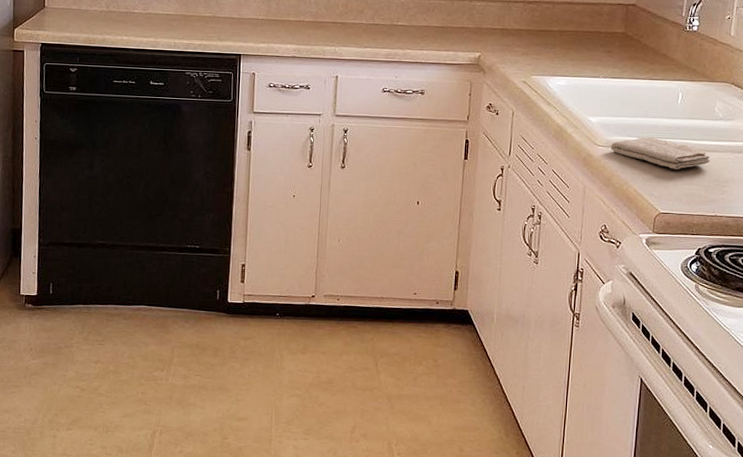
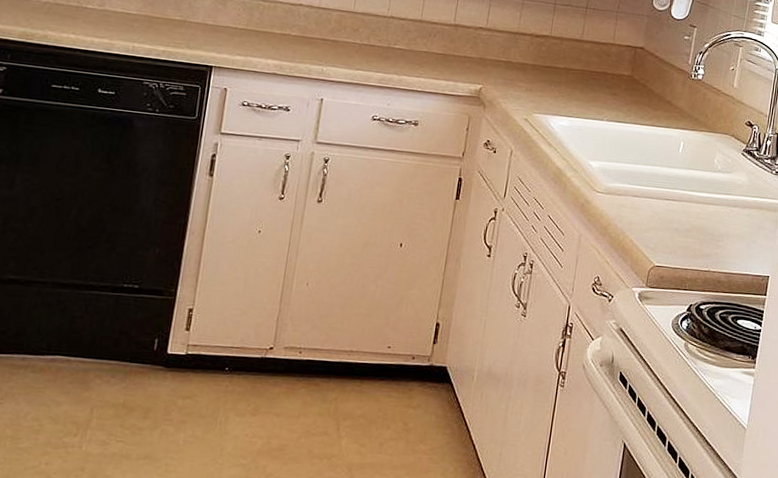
washcloth: present [610,136,710,170] -> none [609,185,707,221]

